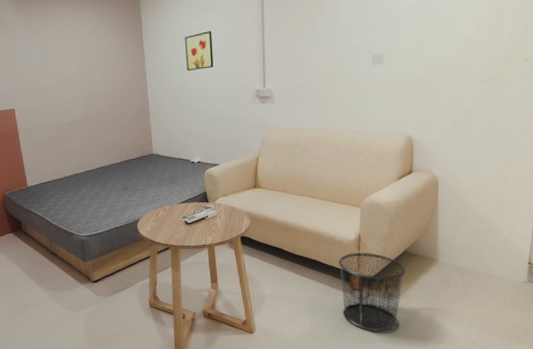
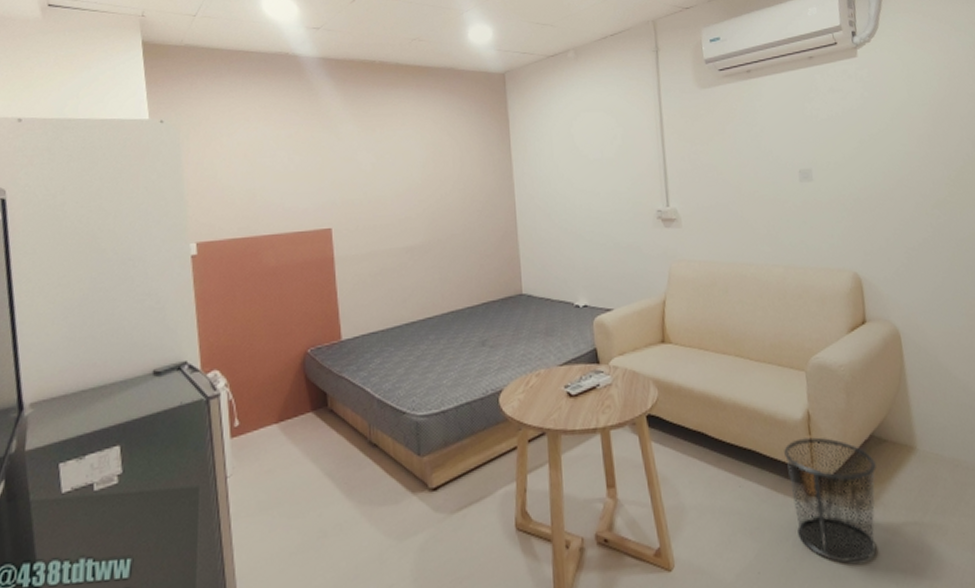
wall art: present [185,31,214,71] -> none [564,135,602,183]

